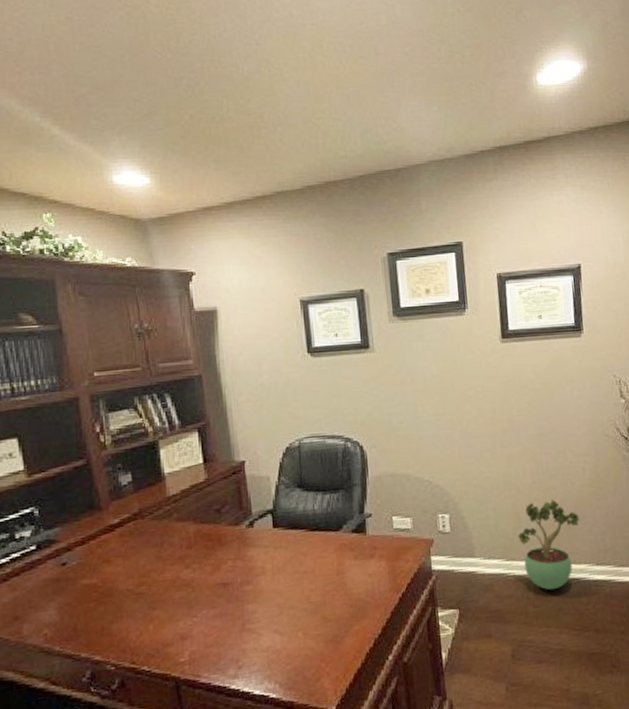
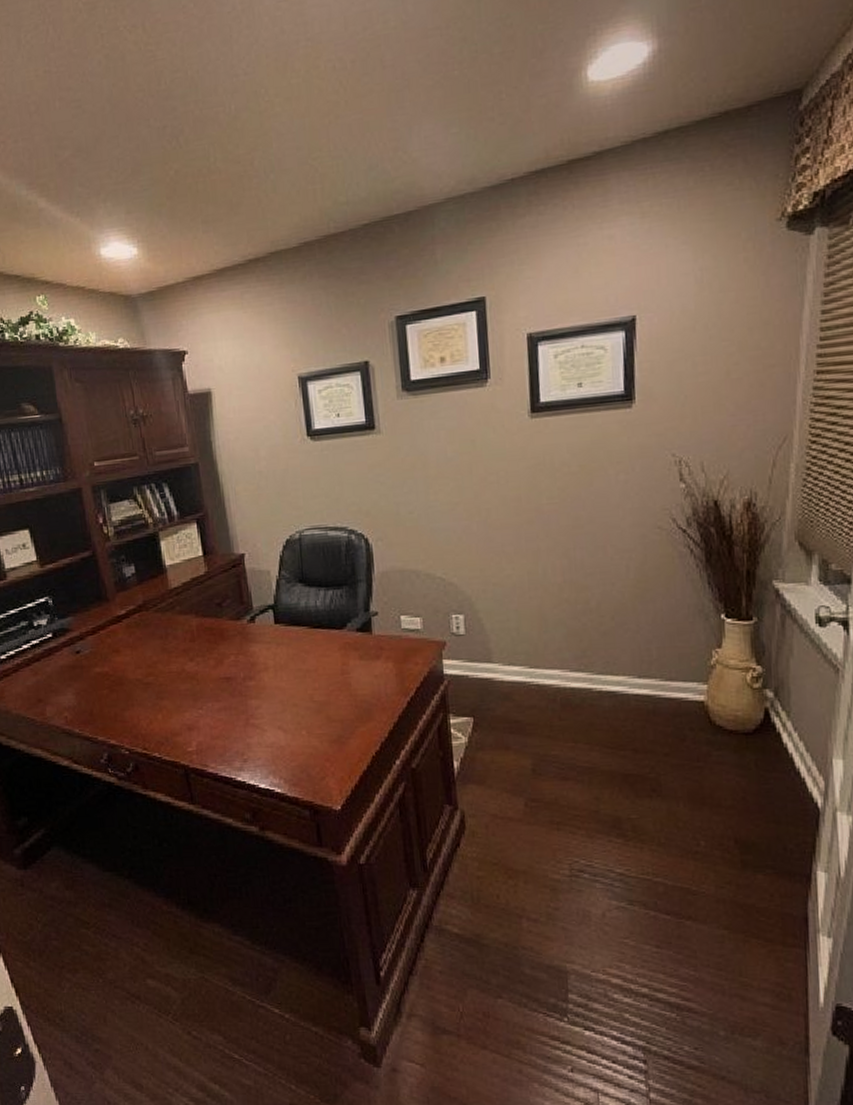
potted plant: present [518,500,580,590] -> none [544,602,620,703]

